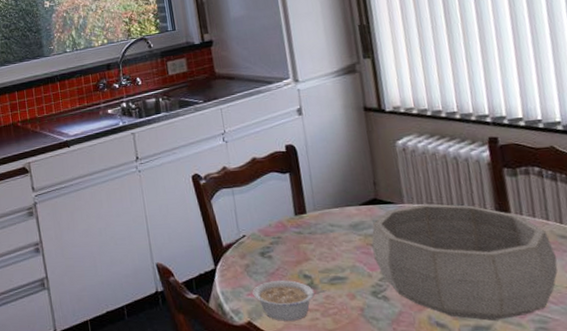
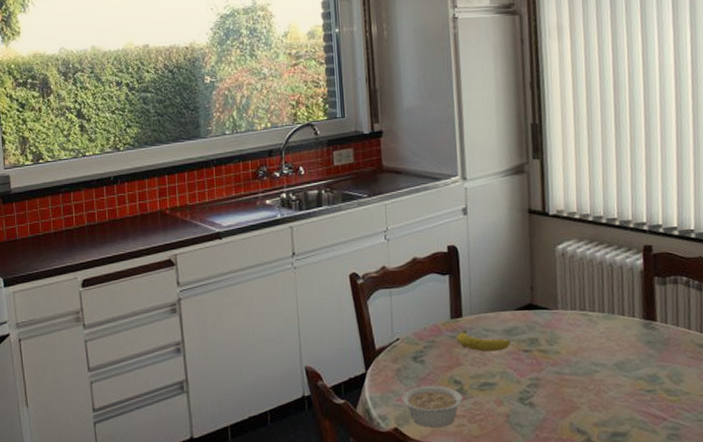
fruit: none [302,225,359,247] -> present [456,330,511,352]
decorative bowl: present [371,204,558,321] -> none [523,310,694,427]

